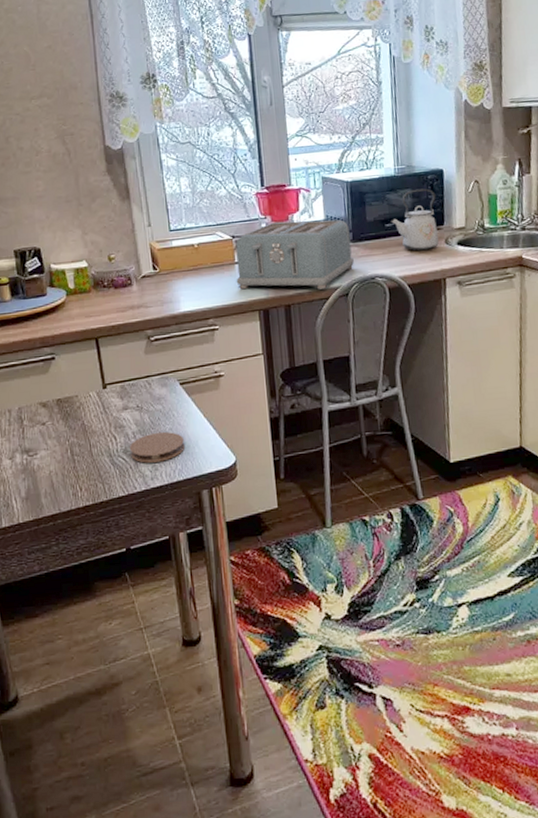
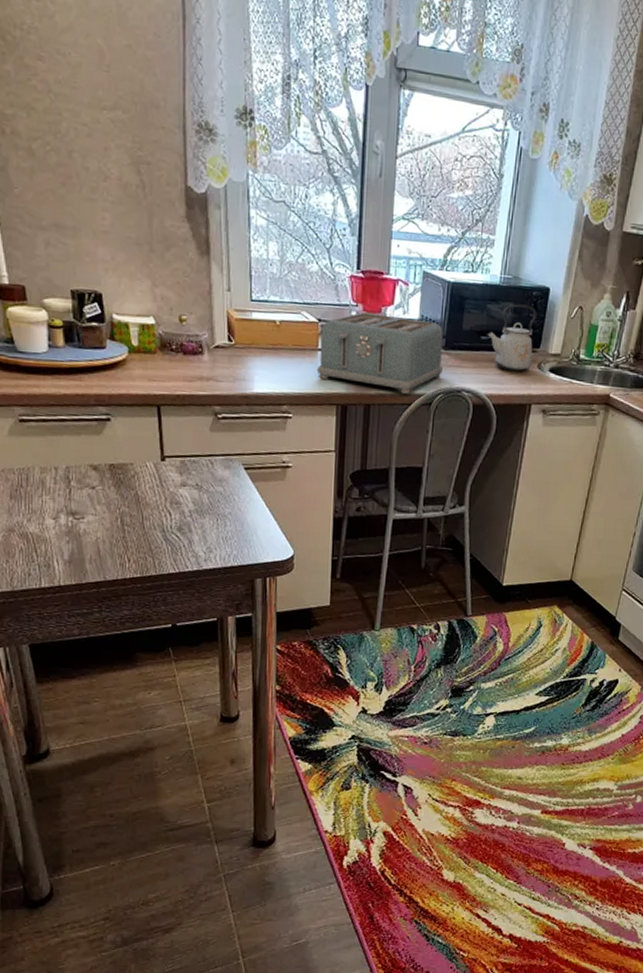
coaster: present [129,431,186,463] -> none [184,514,244,545]

